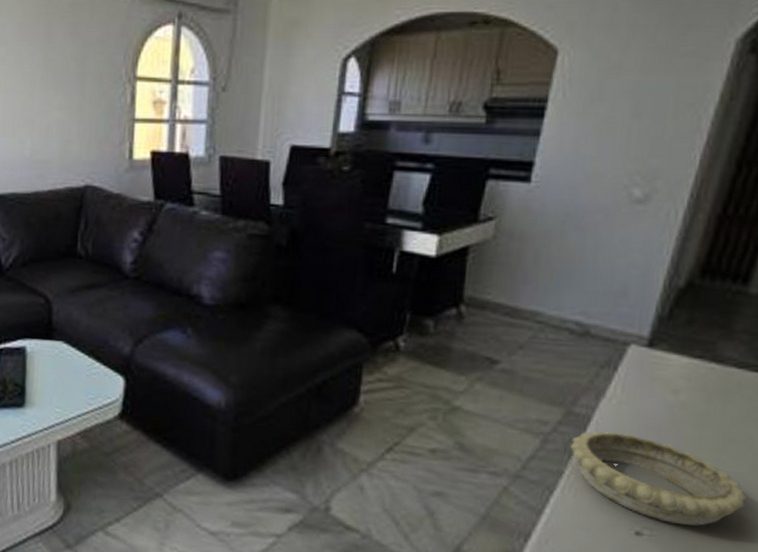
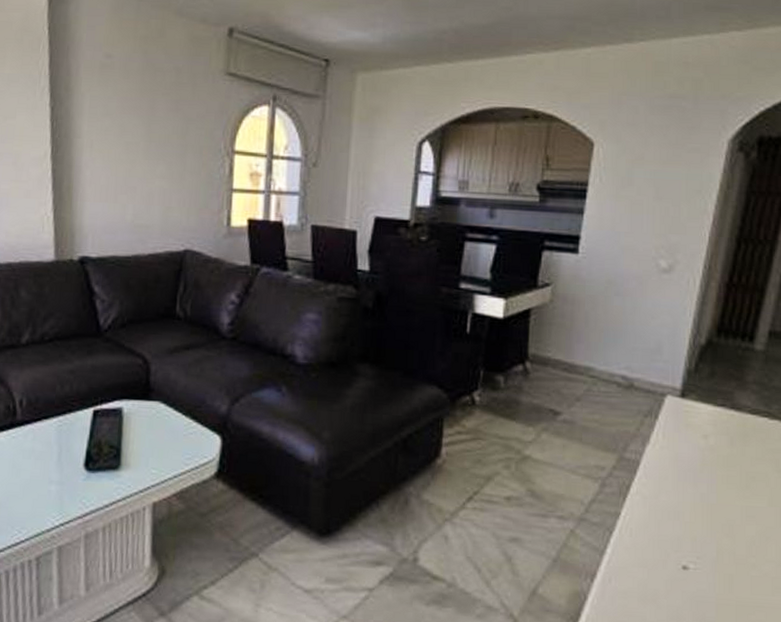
decorative bowl: present [570,431,746,526] -> none [624,474,768,558]

